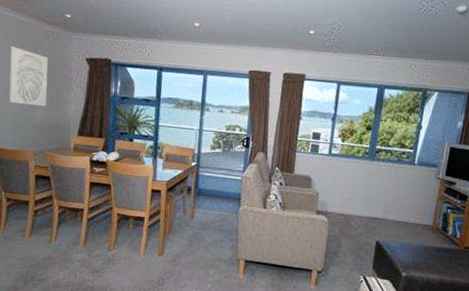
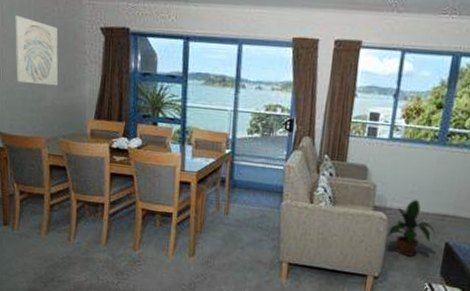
potted plant: none [328,204,367,253] -> present [387,199,435,256]

